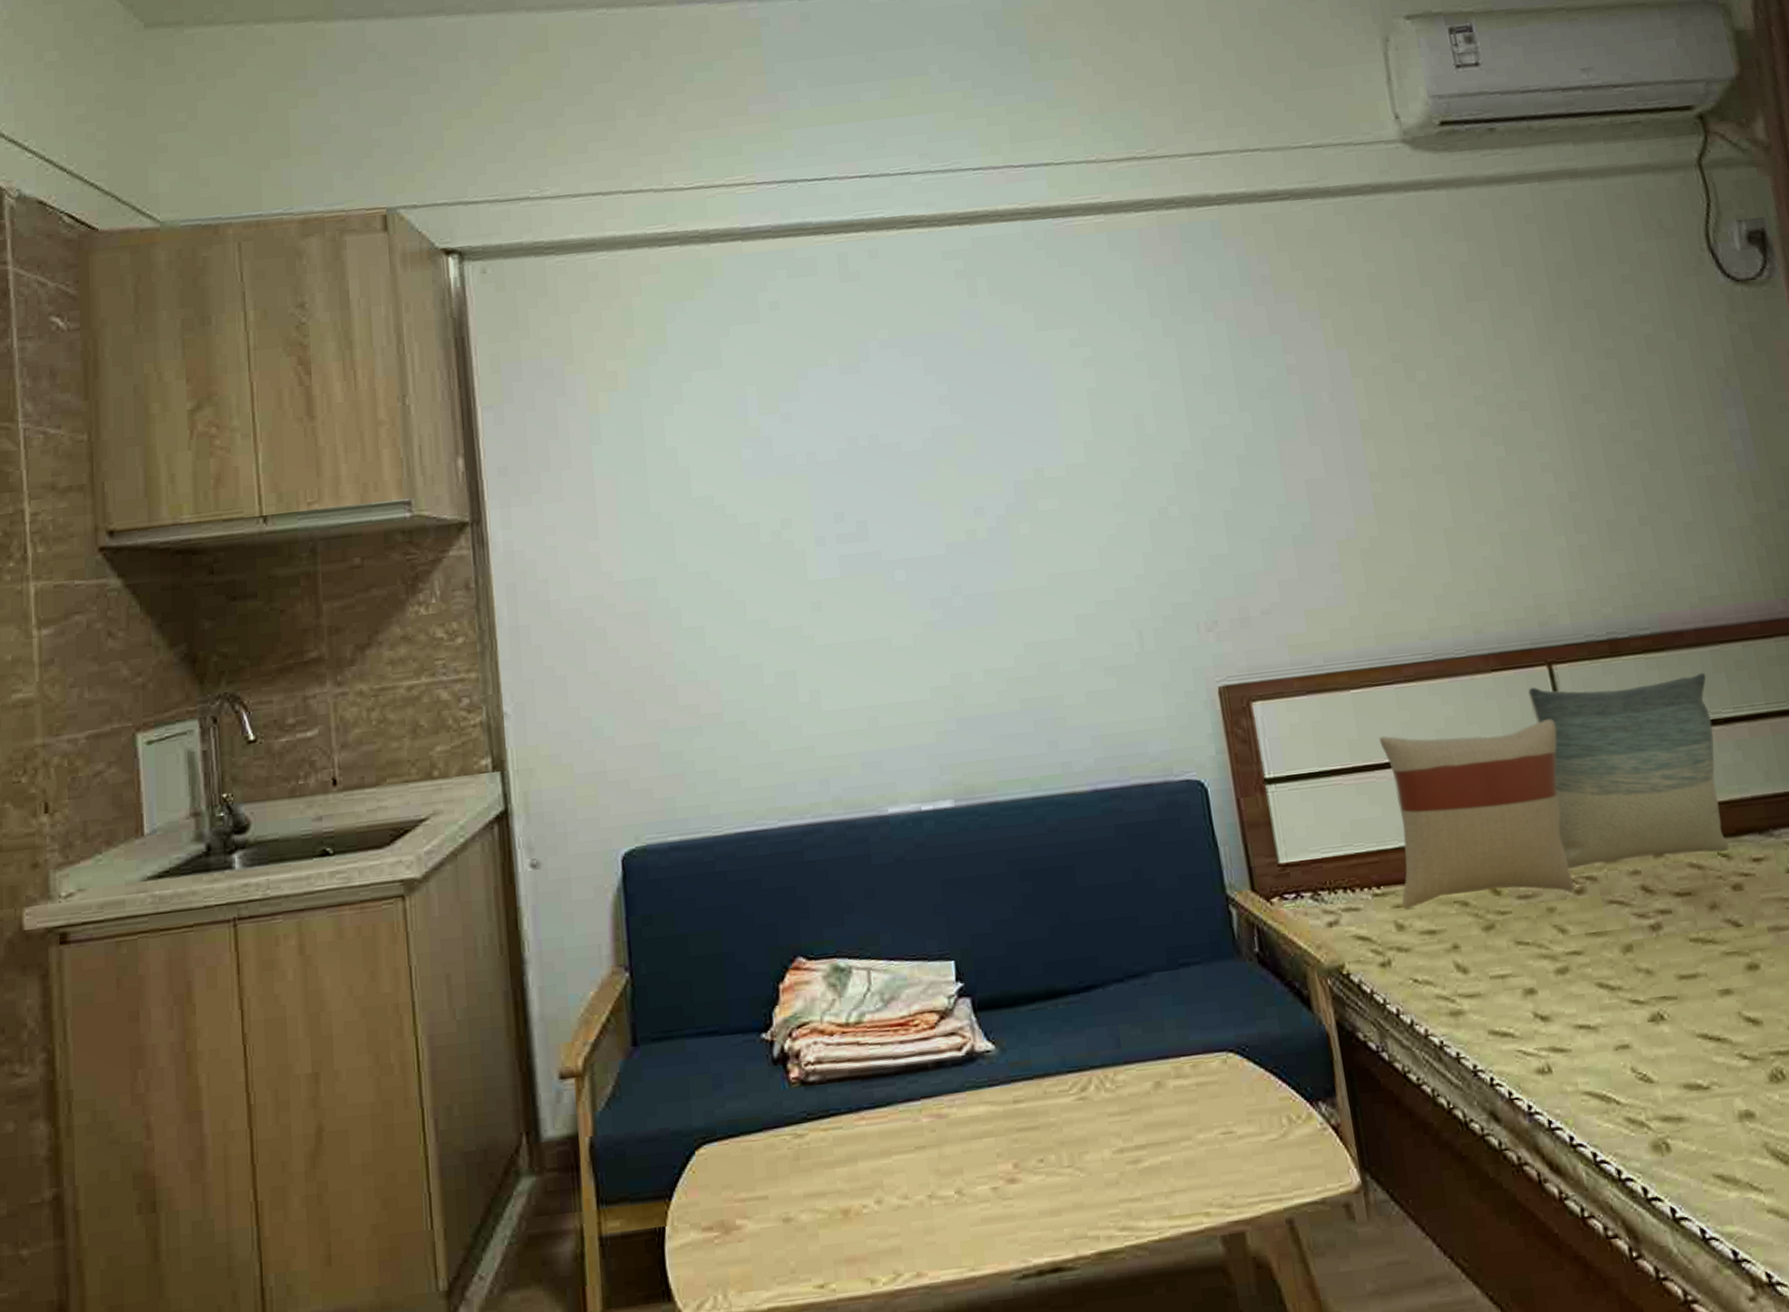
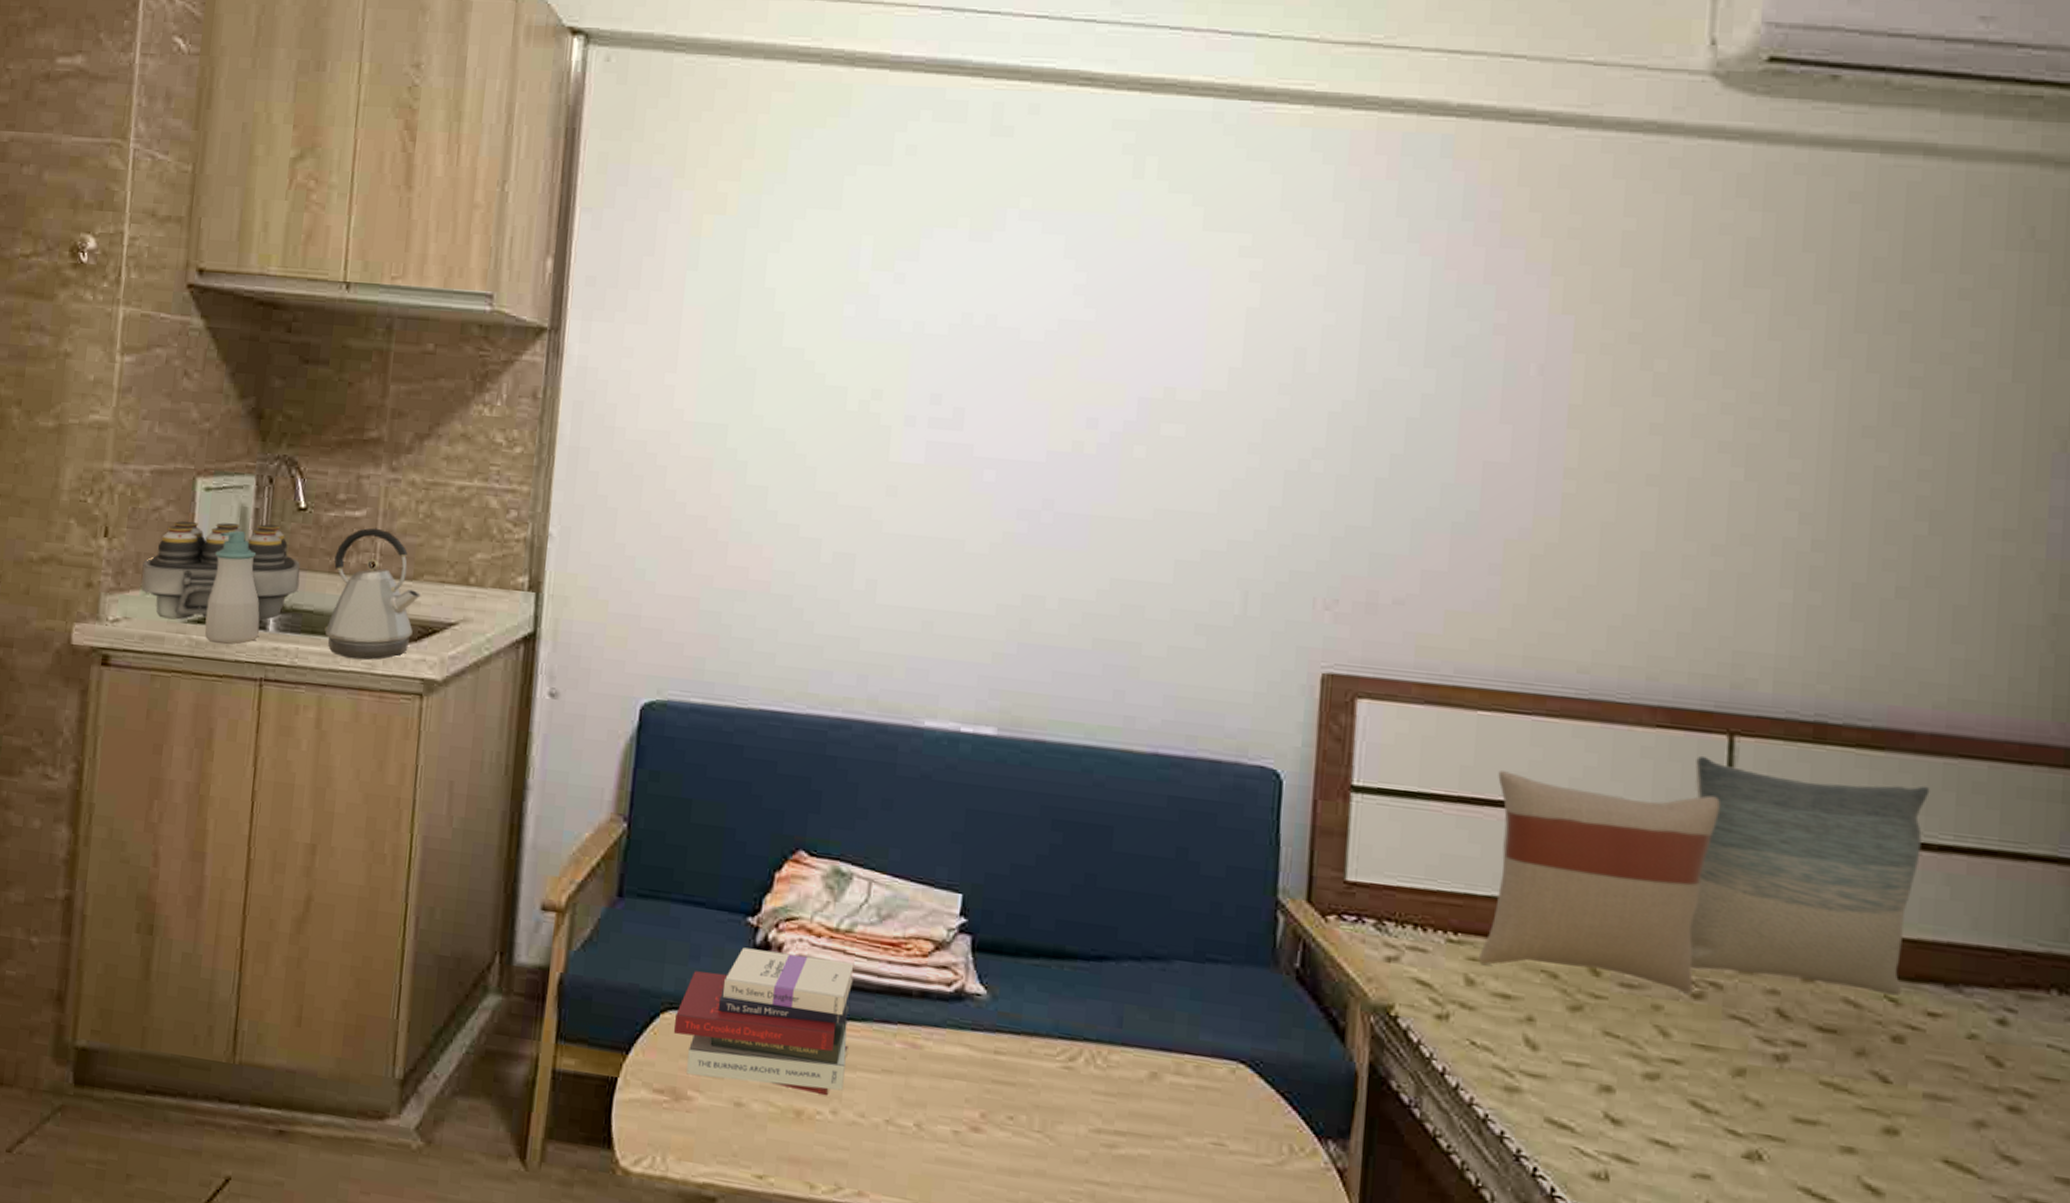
spice rack: none [91,763,260,882] -> present [141,521,301,620]
soap bottle: none [166,776,225,895] -> present [205,530,260,645]
kettle: none [293,743,386,878] -> present [325,528,421,661]
books: none [710,1052,883,1204] -> present [673,947,854,1095]

